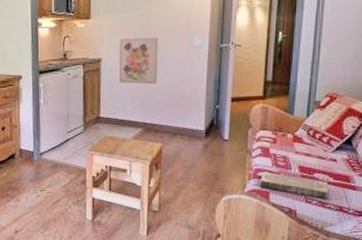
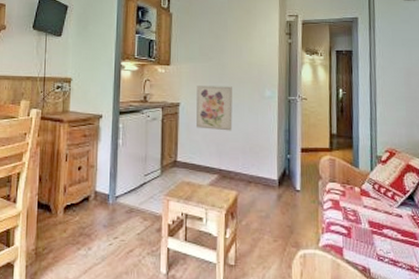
book: present [259,171,329,200] -> none [332,225,399,258]

